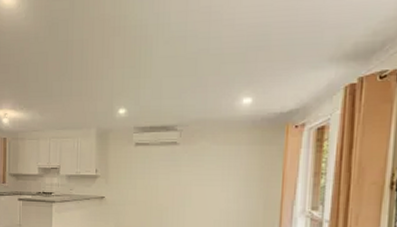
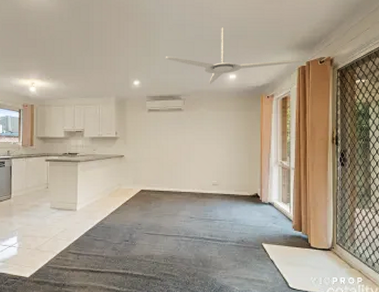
ceiling fan: none [158,36,355,111] -> present [165,27,304,84]

